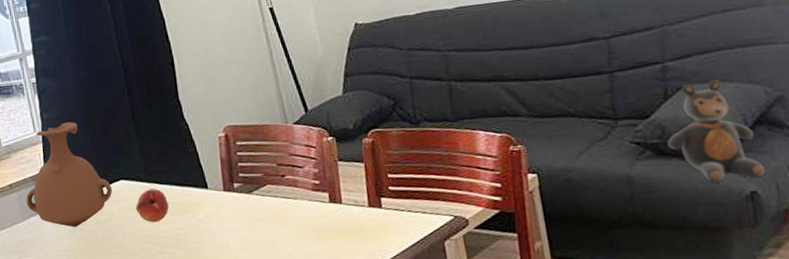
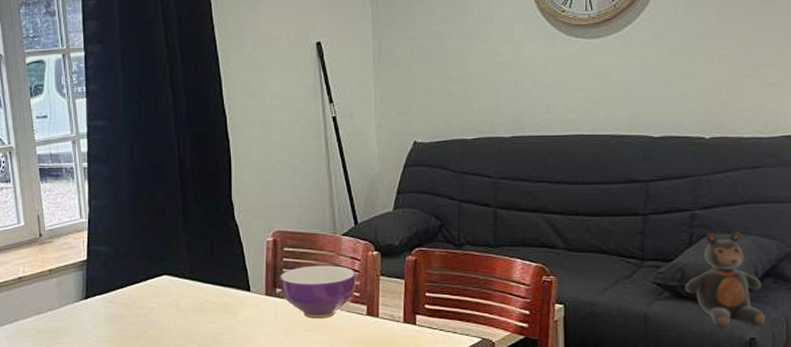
vase: present [26,122,113,227] -> none [65,211,155,318]
fruit: present [135,188,169,223] -> none [175,287,209,321]
bowl: none [235,154,315,211] -> present [279,265,357,318]

